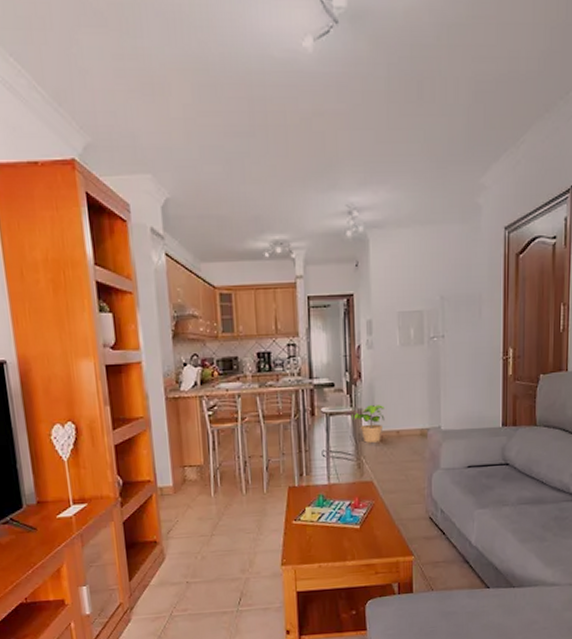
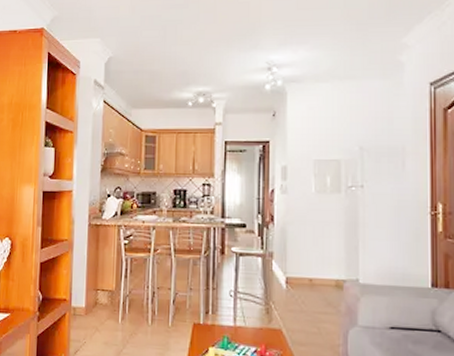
potted plant: present [352,405,385,443] -> none [262,249,297,288]

